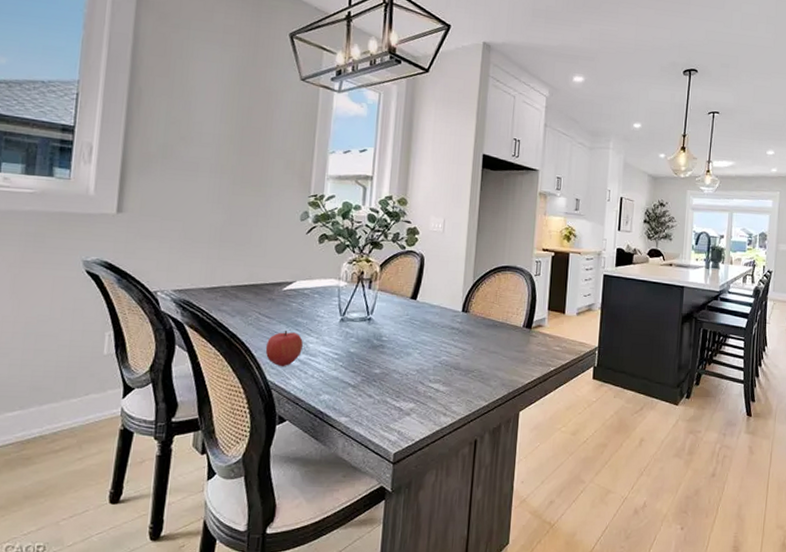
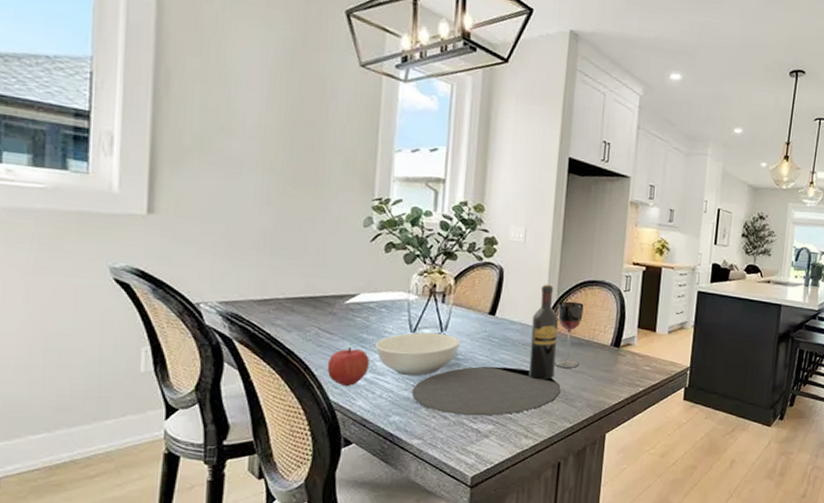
bowl: none [308,316,385,357] -> present [375,332,461,377]
placemat: none [340,347,477,395] -> present [412,366,561,416]
wine bottle: none [447,270,474,359] -> present [528,284,559,379]
wineglass: none [471,285,498,348] -> present [555,301,584,368]

